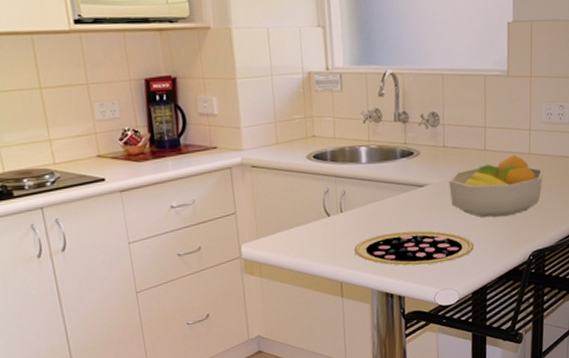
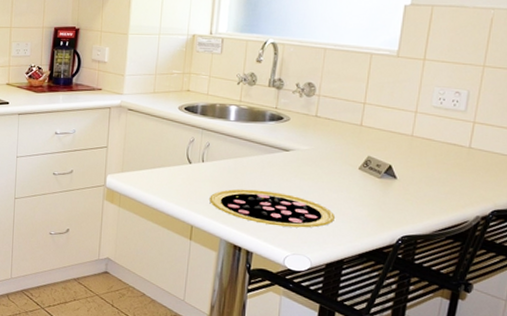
fruit bowl: present [448,154,544,218] -> none [316,134,427,195]

